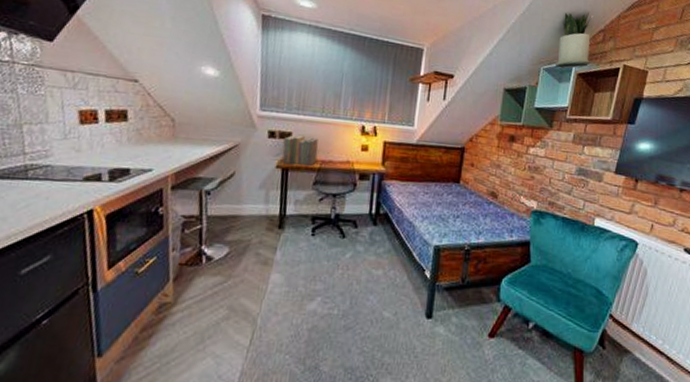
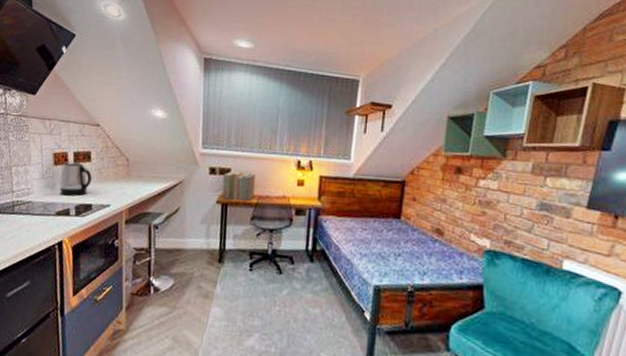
kettle: none [87,121,130,160] -> present [59,162,93,197]
planter: present [554,12,592,69] -> none [506,28,553,92]

